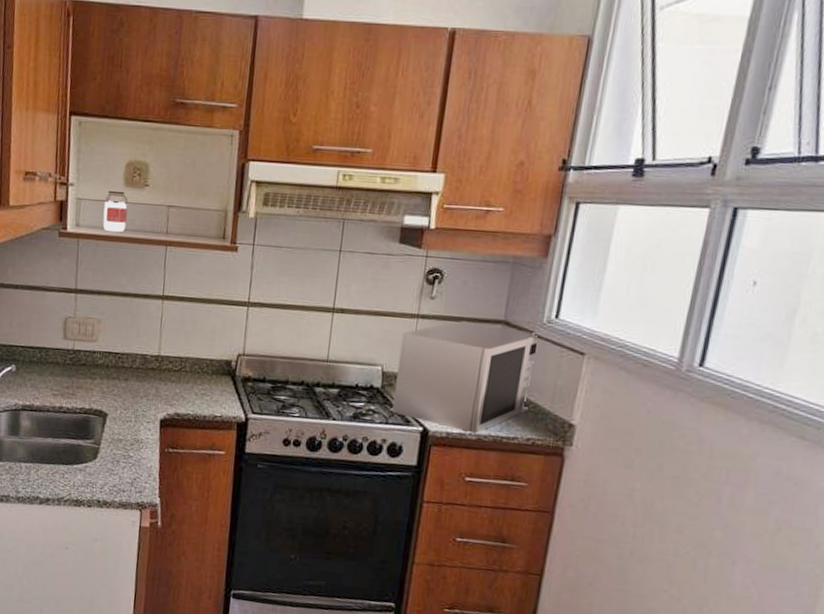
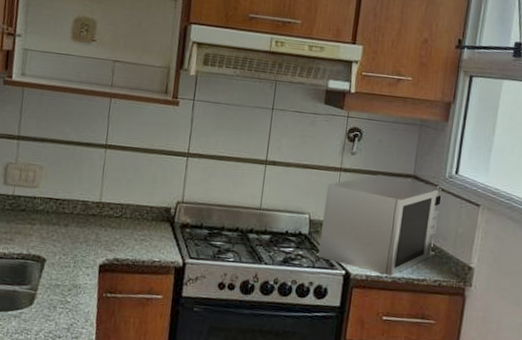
jar: present [103,190,129,233] -> none [49,43,75,83]

